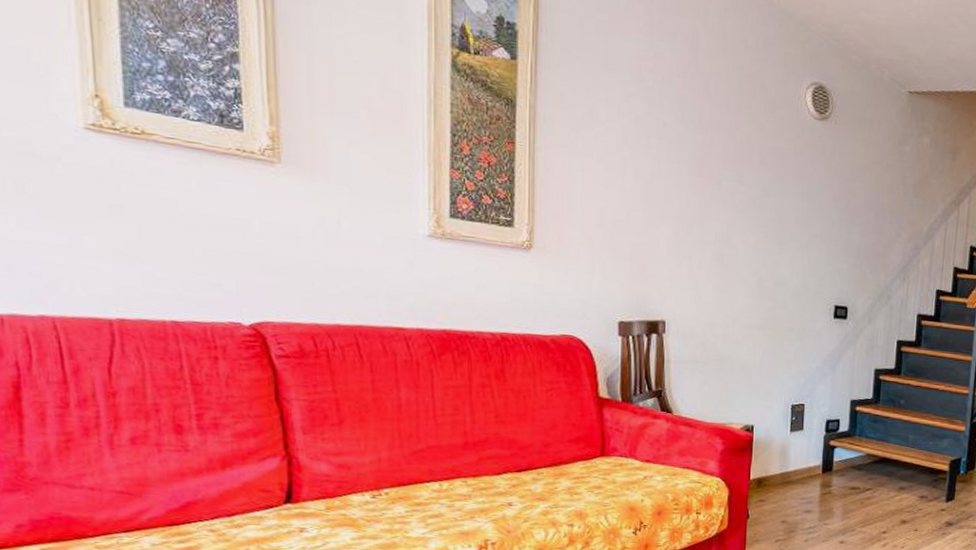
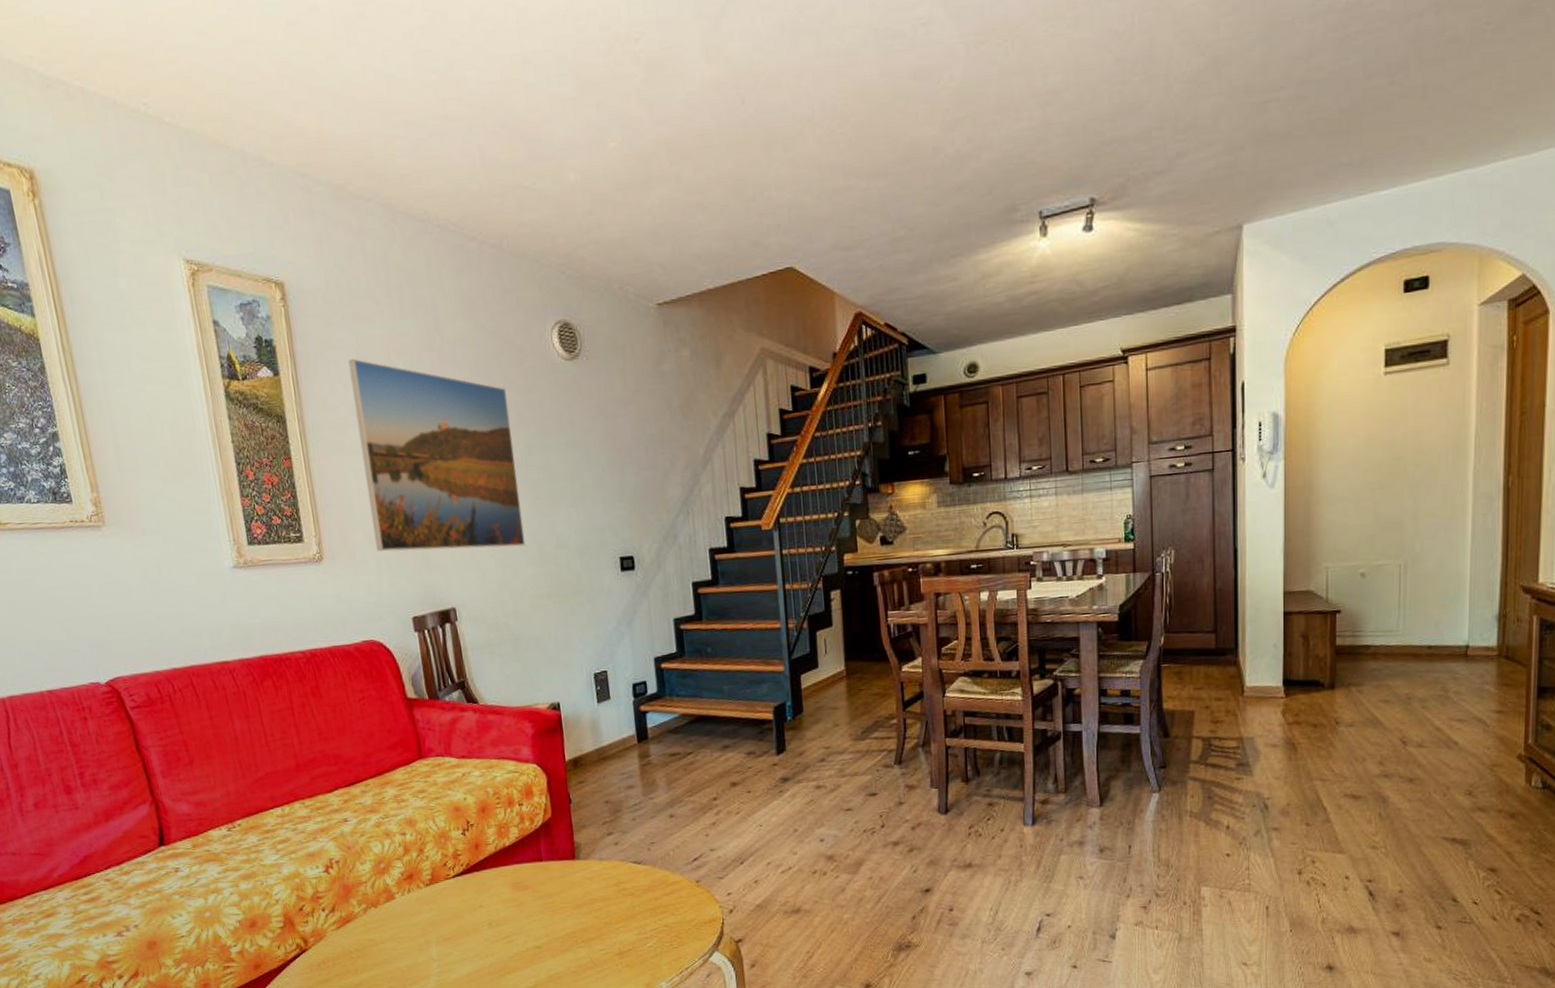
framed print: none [592,63,753,278] -> present [348,358,526,552]

